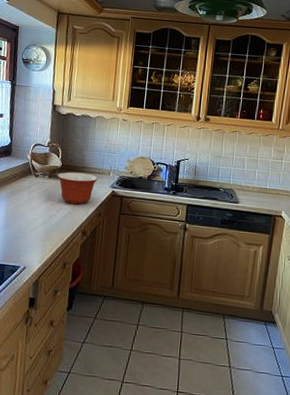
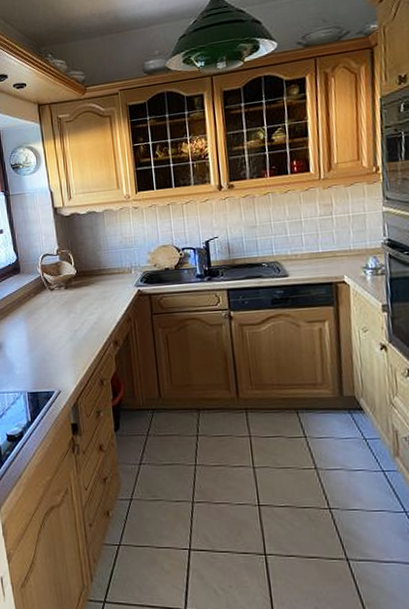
mixing bowl: present [57,172,99,205] -> none [74,275,120,313]

